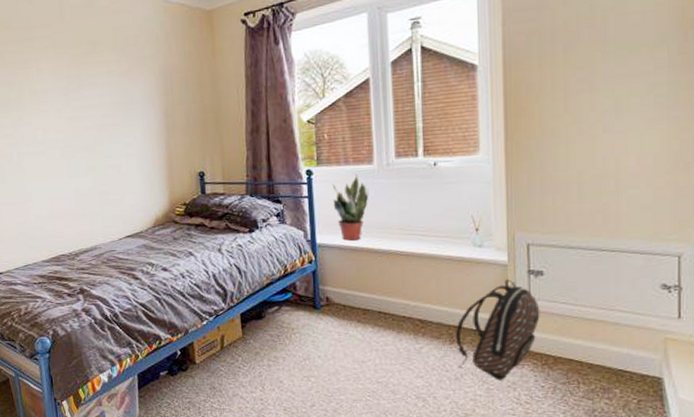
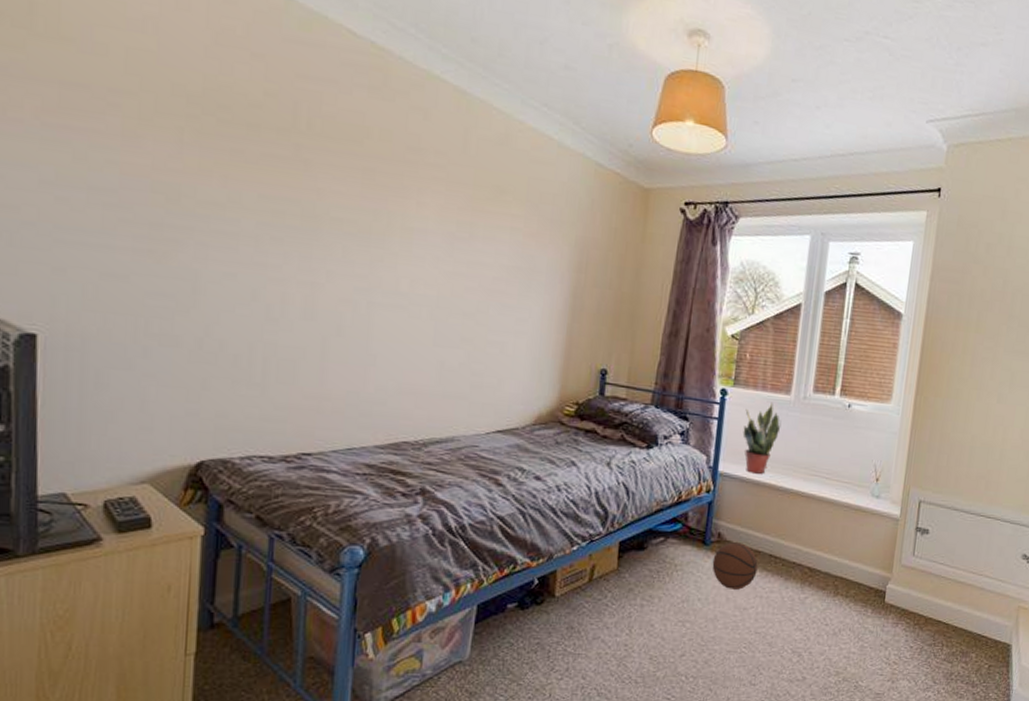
basketball: none [325,303,369,346] -> present [712,541,758,590]
backpack: present [456,279,540,380] -> none [838,534,921,638]

